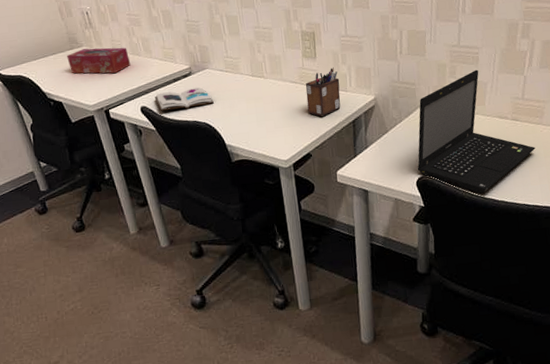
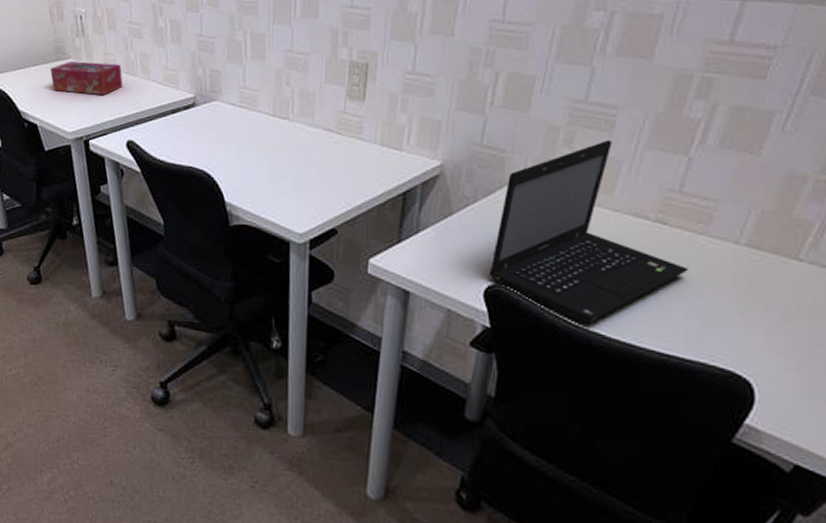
book: present [154,87,214,111] -> none [145,123,218,150]
desk organizer: present [305,67,341,116] -> none [342,115,394,181]

